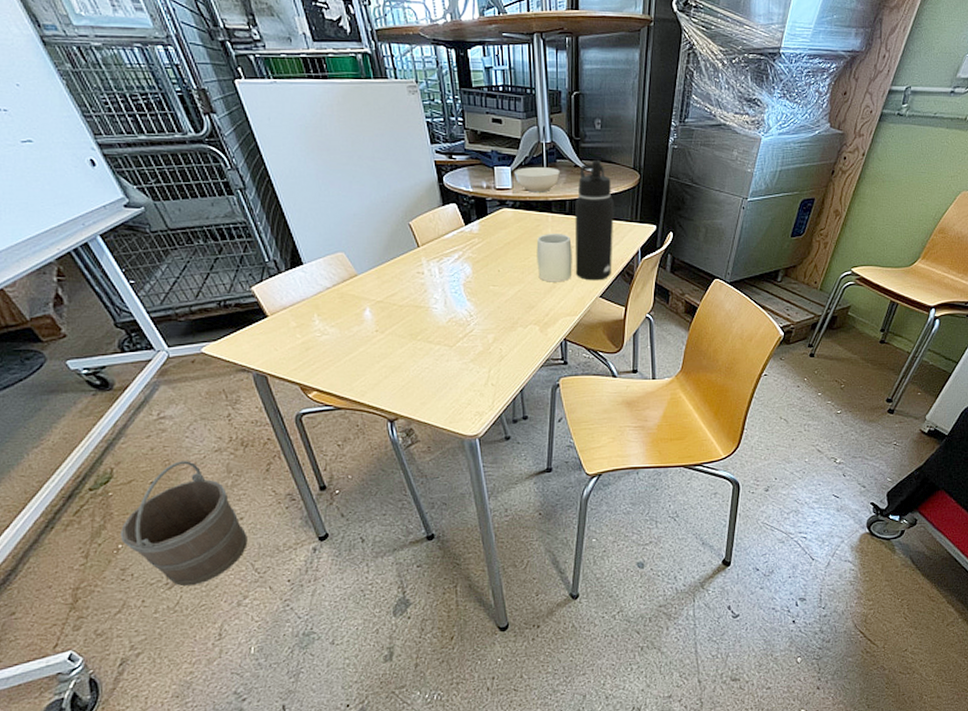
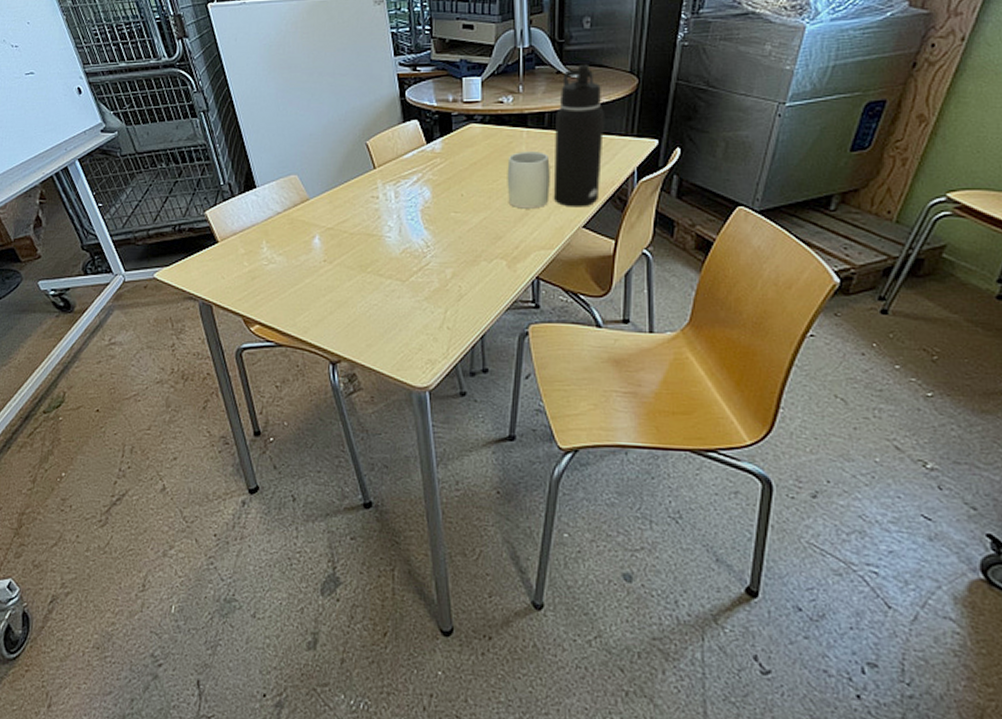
bucket: present [119,461,248,586] -> none [64,390,179,526]
bowl: present [513,167,560,193] -> none [484,76,539,105]

